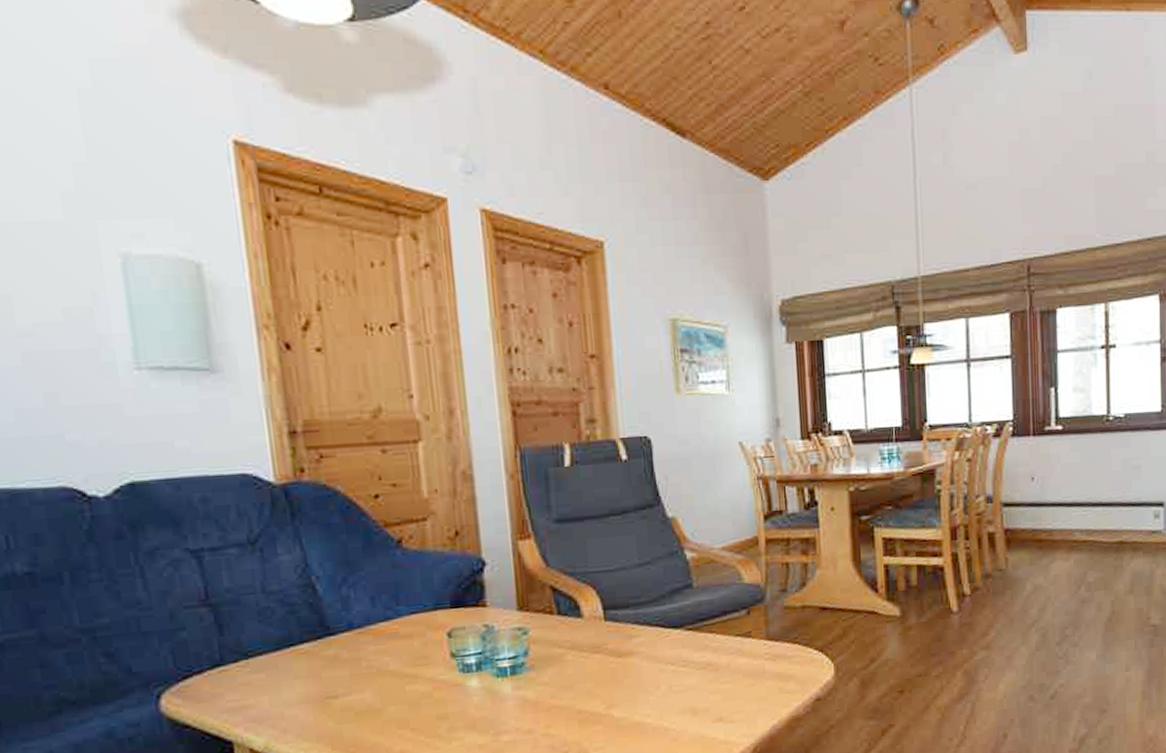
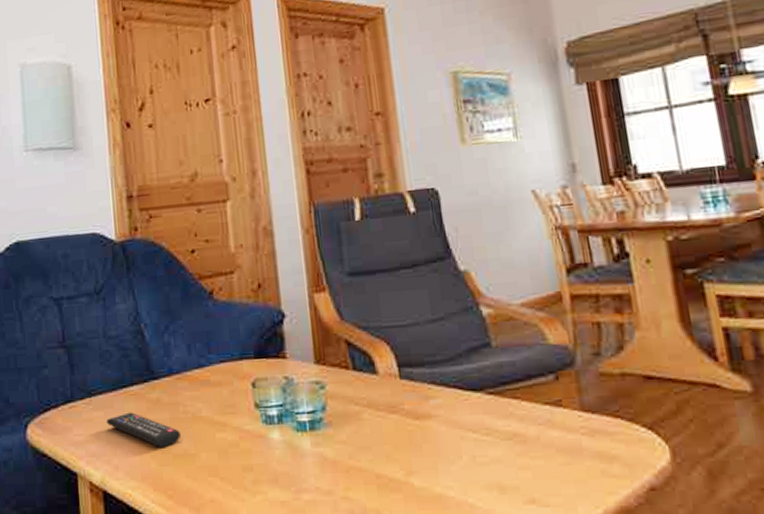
remote control: none [270,671,364,706] -> present [107,412,181,448]

